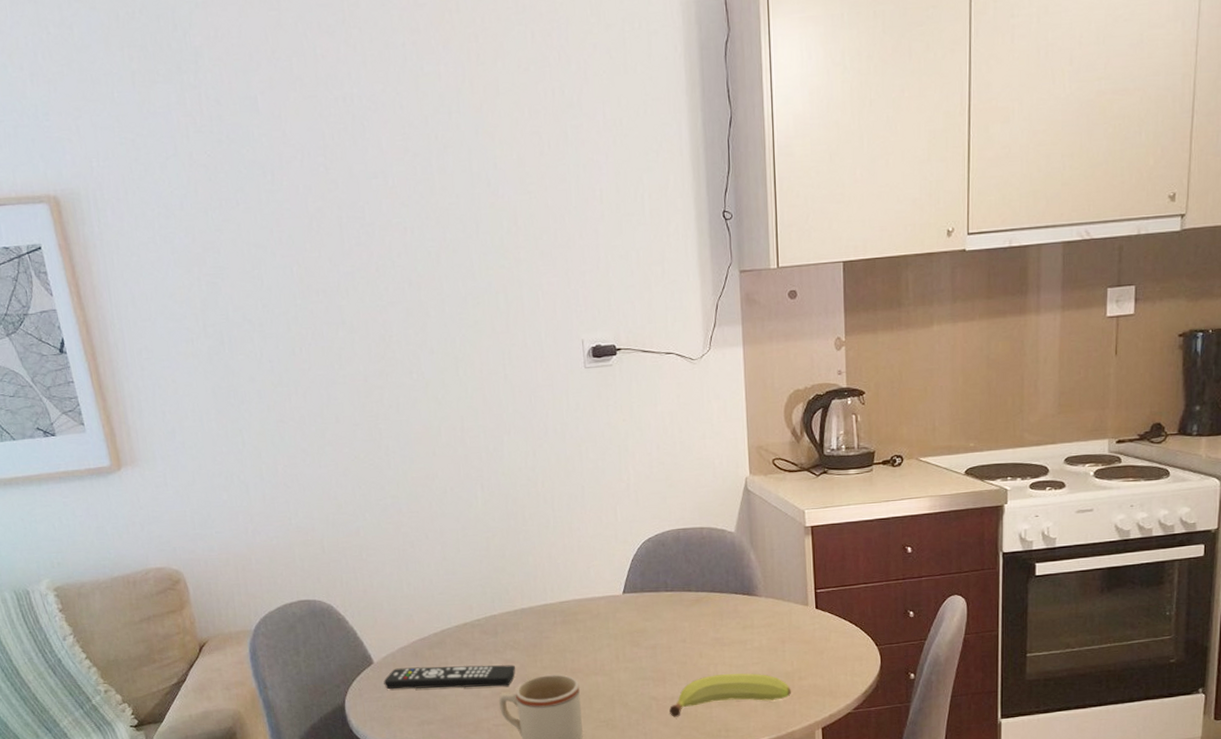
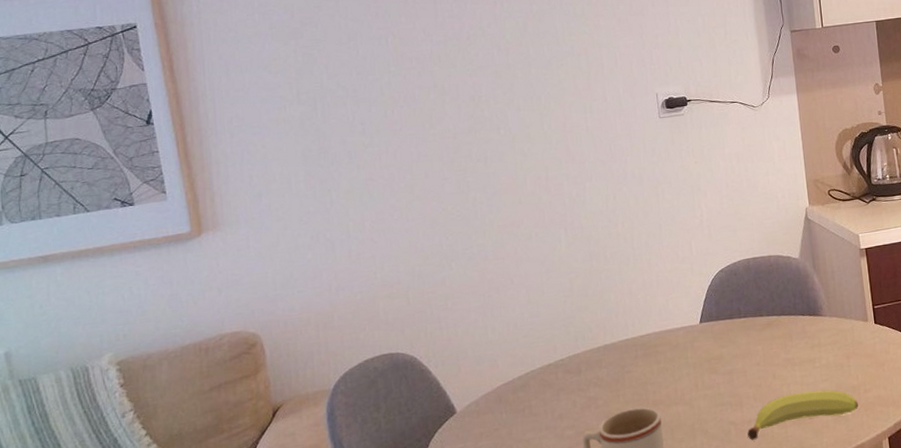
remote control: present [383,665,516,690] -> none [466,402,599,439]

